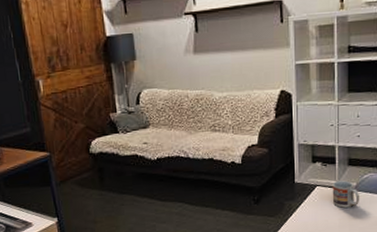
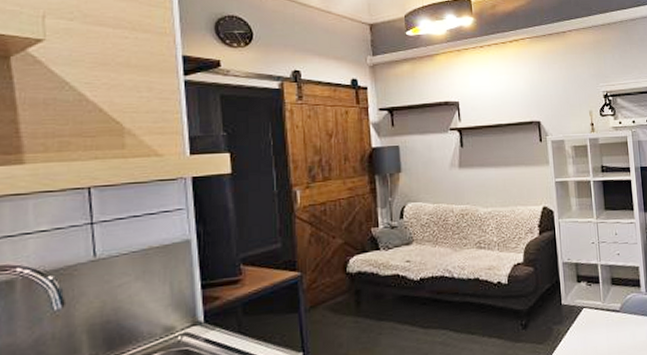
cup: present [332,180,360,208] -> none [598,301,626,332]

